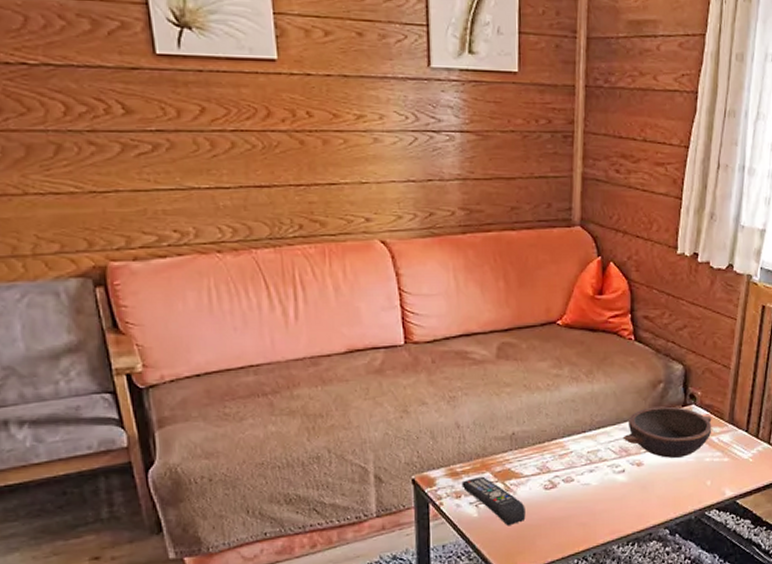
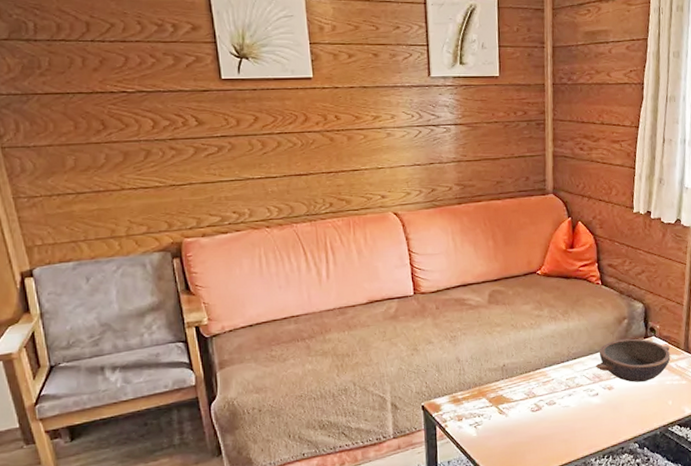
remote control: present [461,476,526,525] -> none [462,402,517,443]

